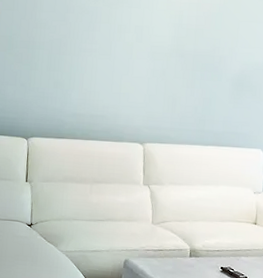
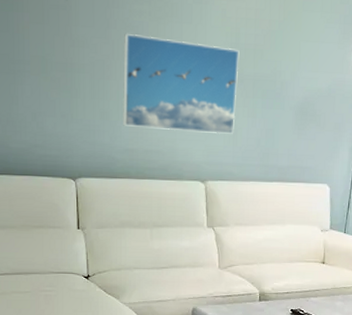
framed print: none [72,17,182,102] -> present [122,34,240,135]

